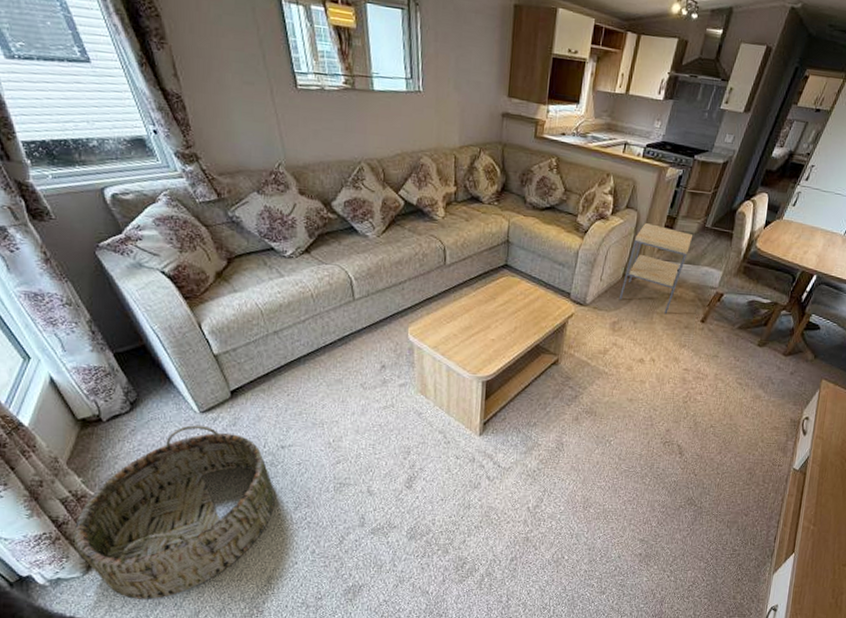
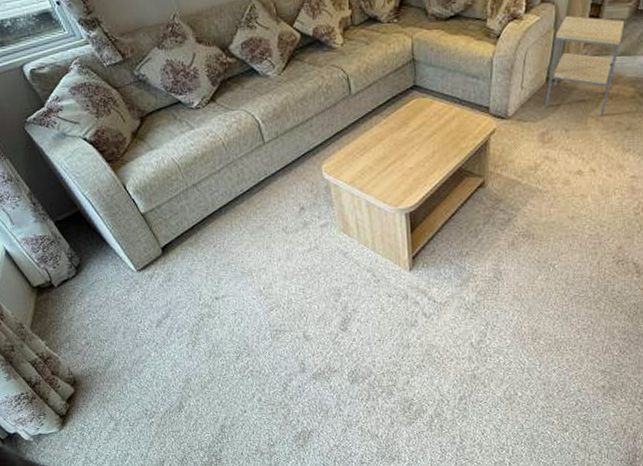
basket: present [73,425,275,600] -> none [45,284,218,451]

